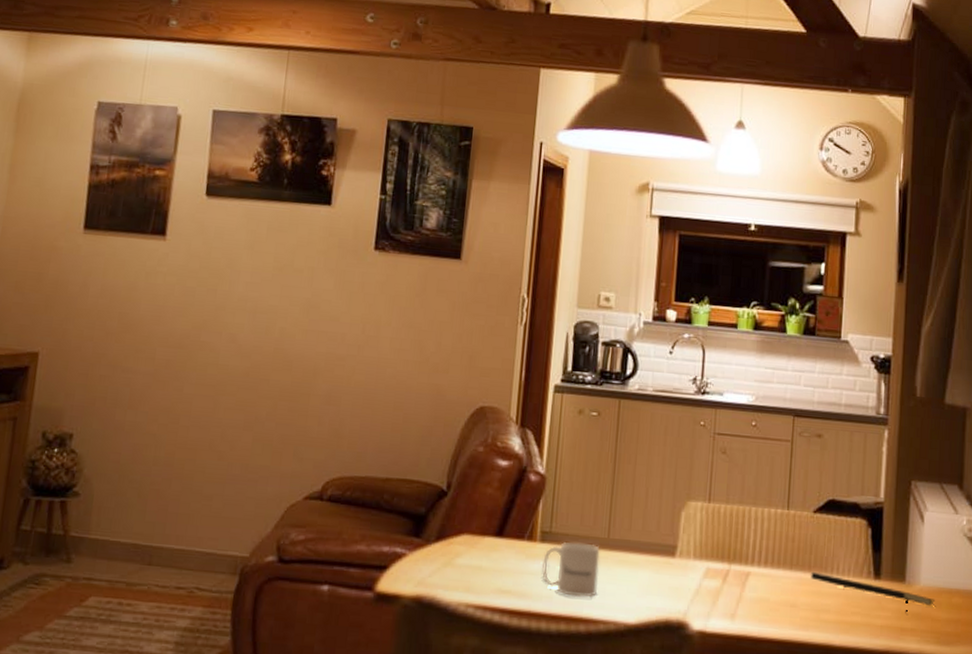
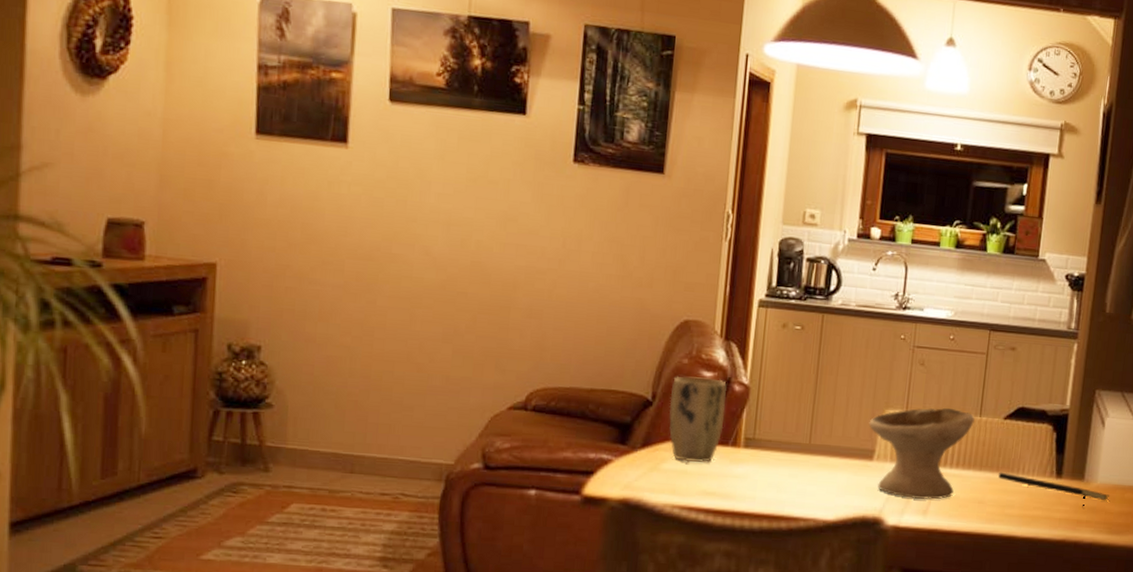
plant pot: none [464,465,522,558] -> present [669,376,727,462]
mug: present [542,542,600,598] -> none [745,447,802,498]
bowl: none [670,499,782,602] -> present [869,407,975,500]

